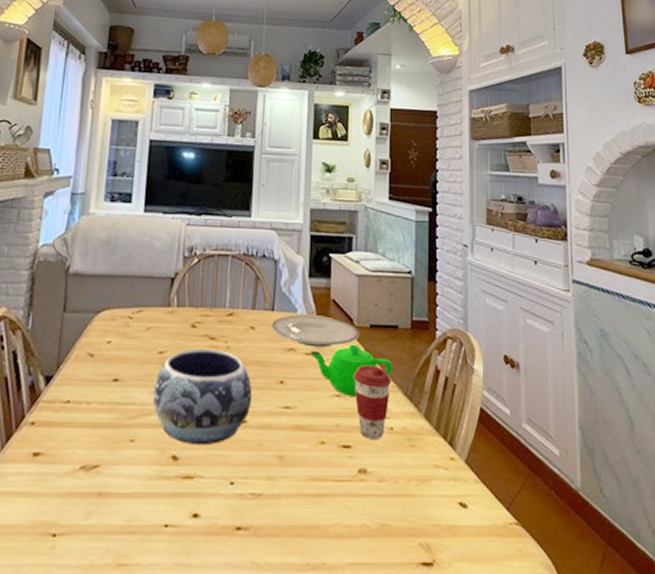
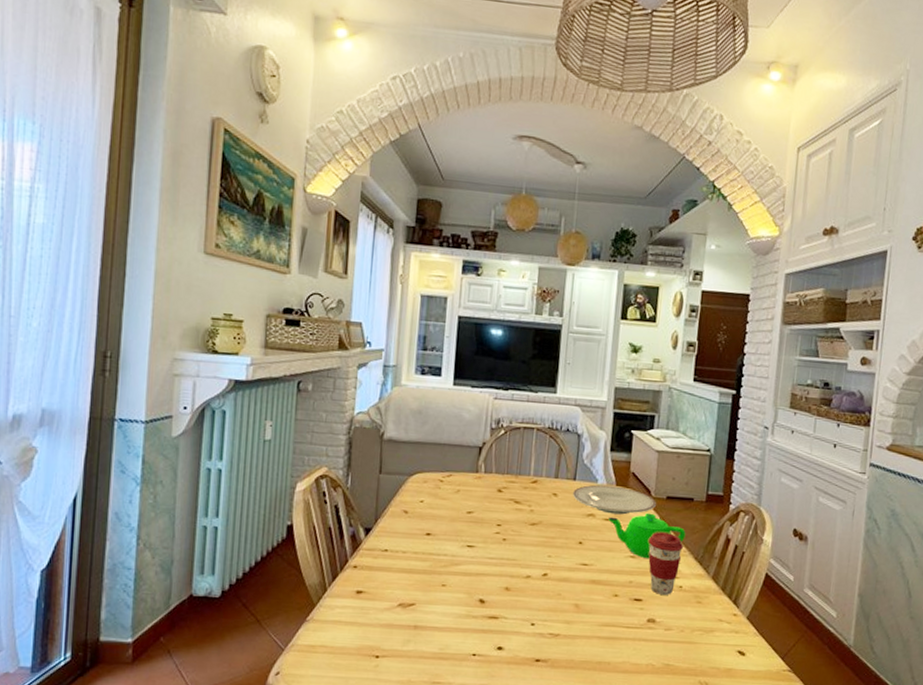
decorative bowl: present [152,348,252,446] -> none [461,510,553,592]

